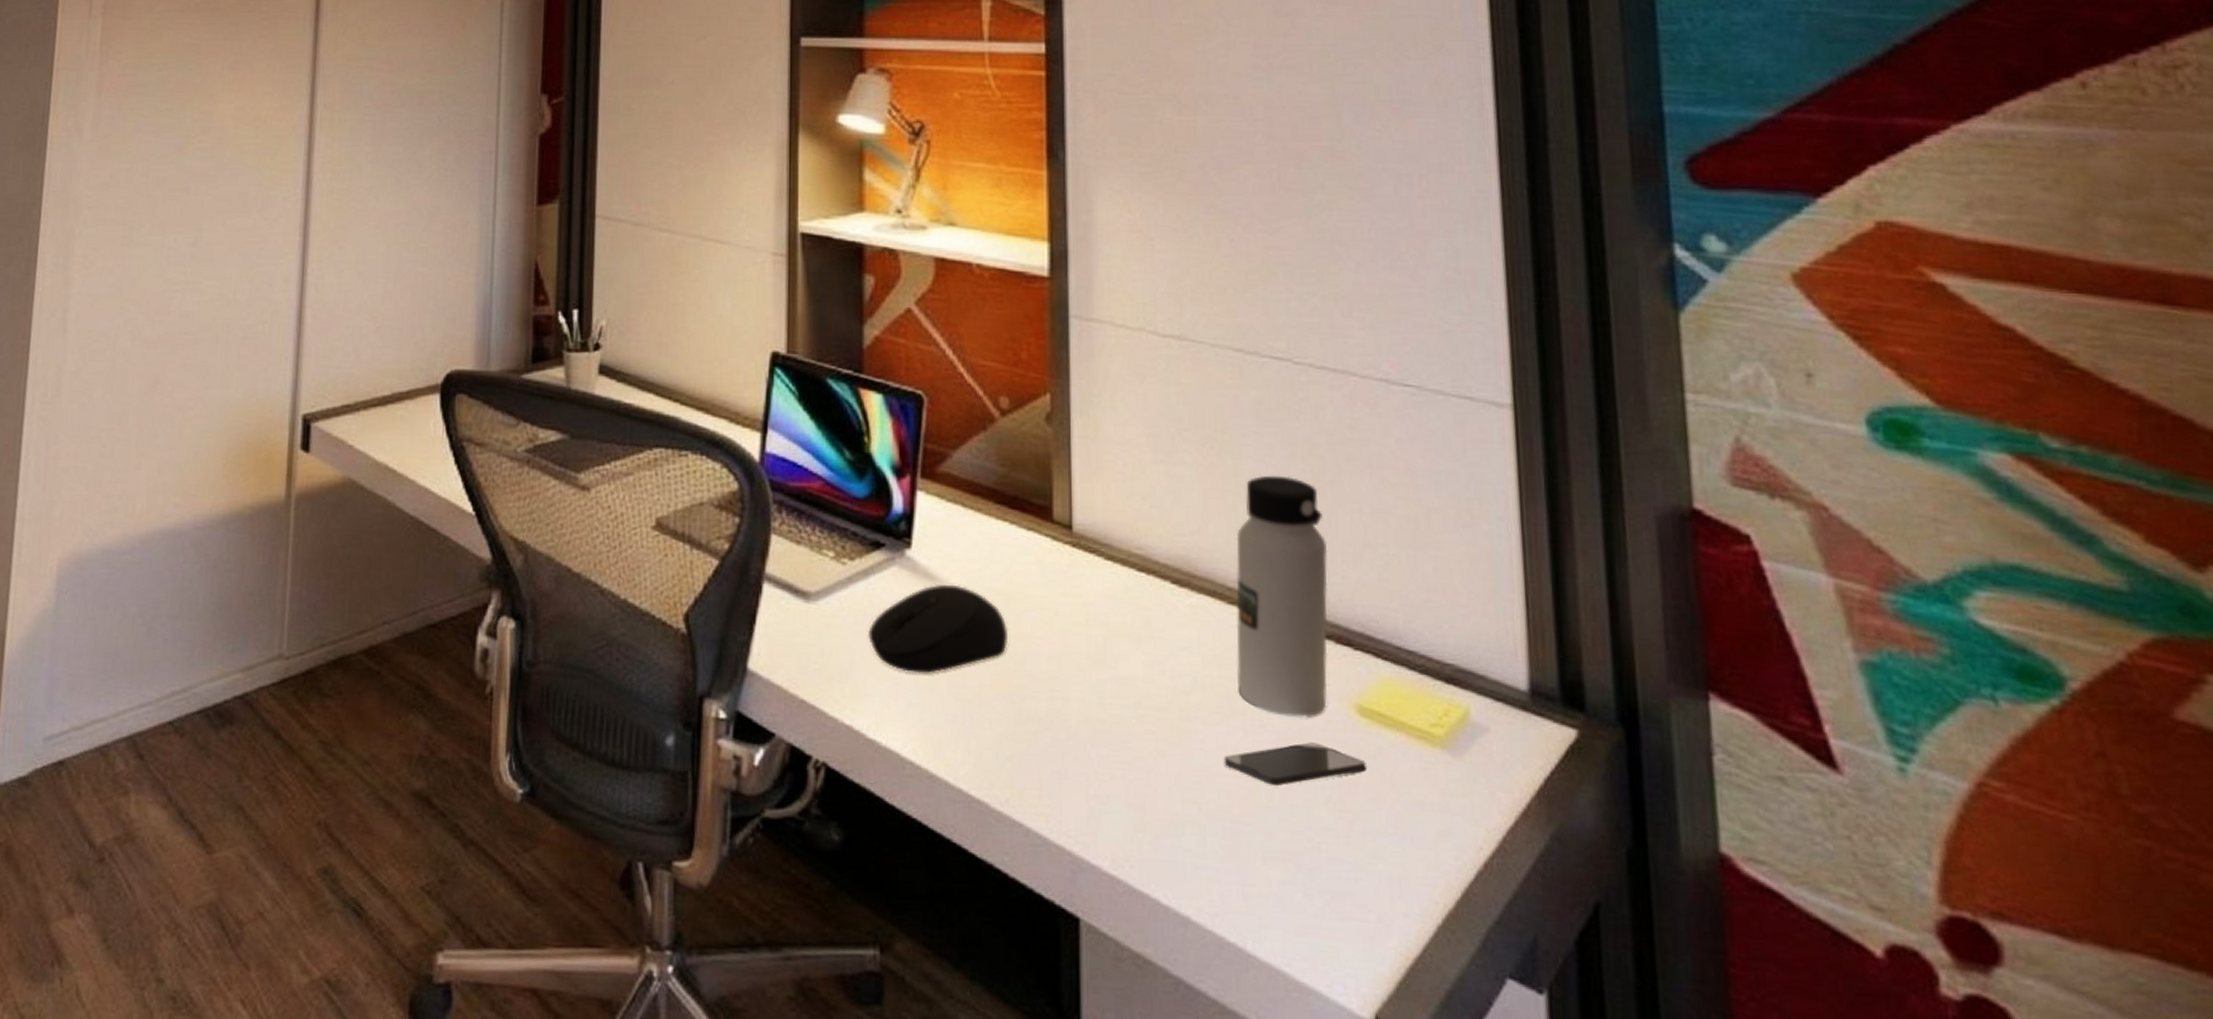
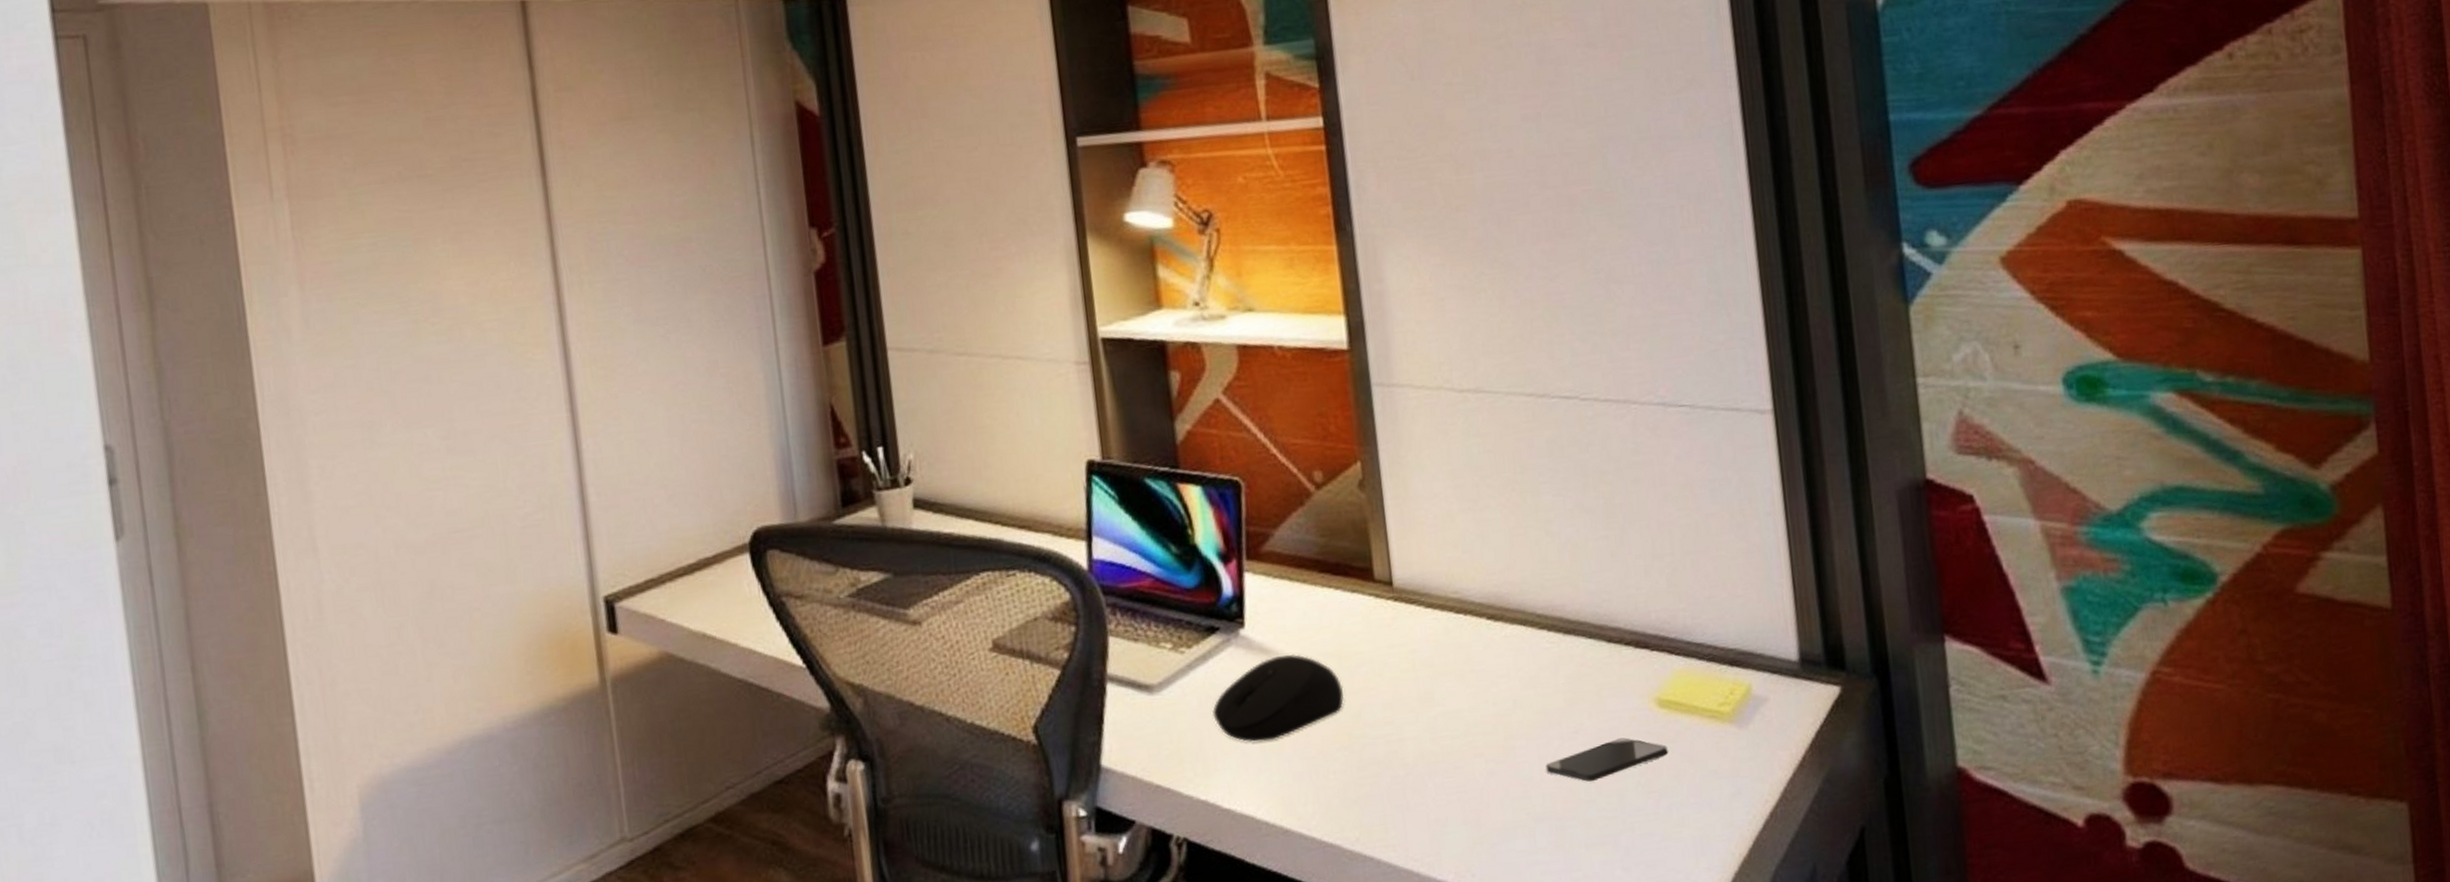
water bottle: present [1236,475,1328,719] -> none [1541,505,1631,720]

